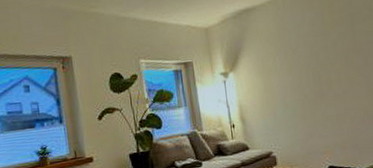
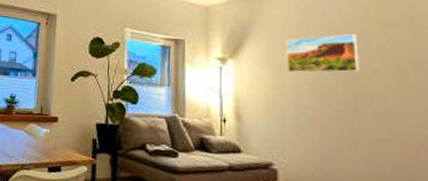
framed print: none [270,34,322,76] -> present [286,33,359,73]

